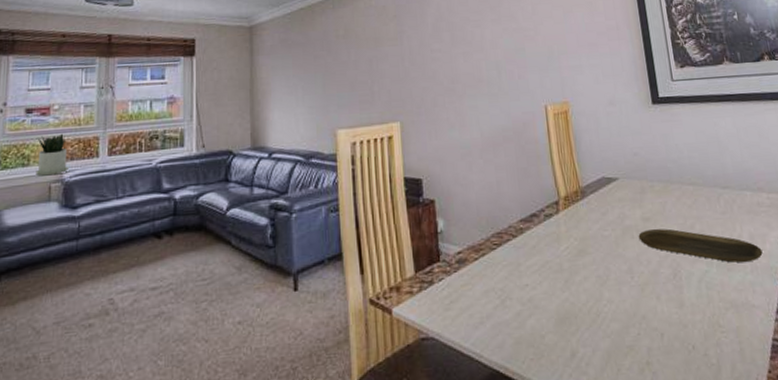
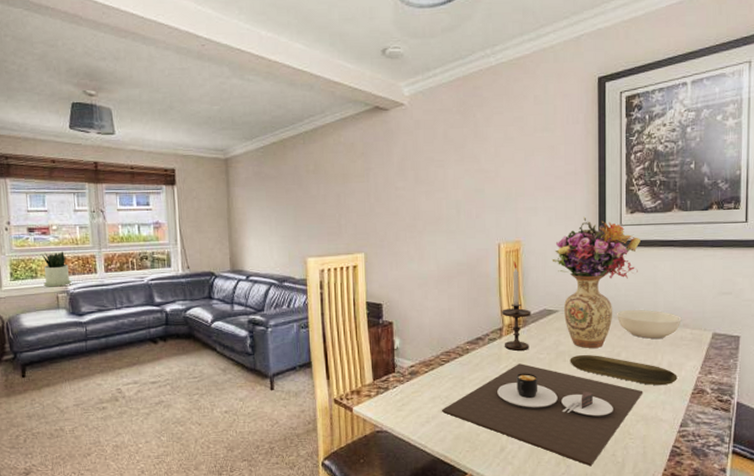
place setting: none [496,243,728,372] -> present [441,363,643,467]
candlestick: none [556,124,591,228] -> present [502,261,531,351]
flower arrangement: none [604,72,698,221] -> present [552,216,640,348]
bowl: none [683,172,755,207] -> present [617,309,682,340]

